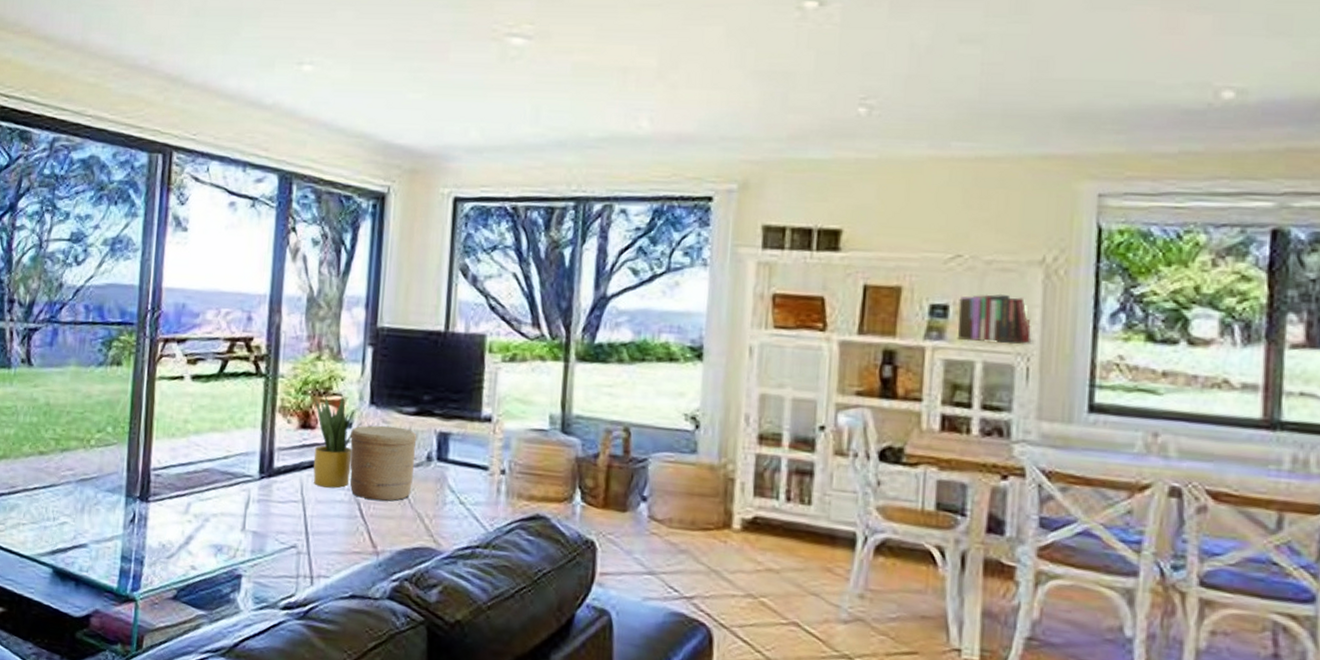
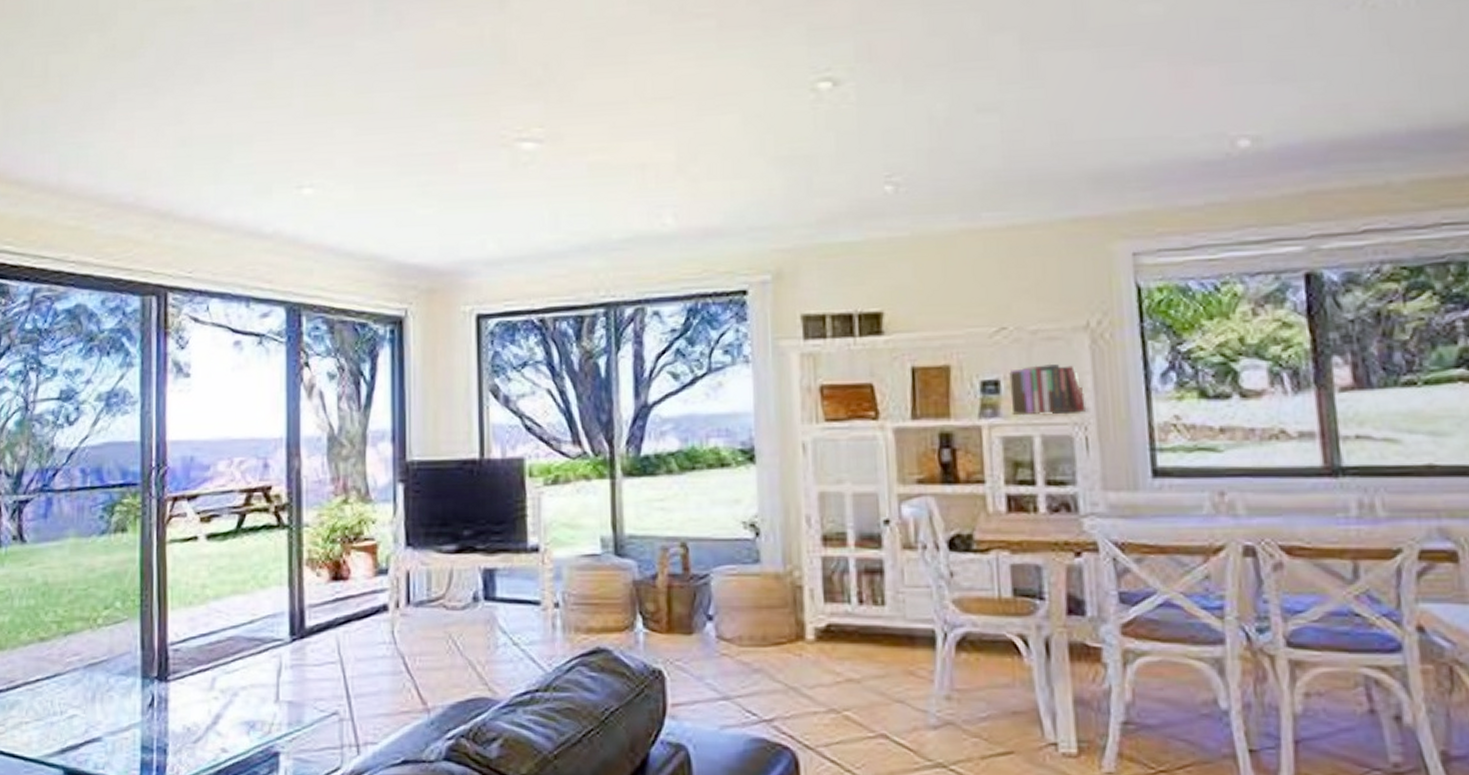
planter: present [313,394,360,488] -> none [346,538,397,643]
woven basket: present [349,425,417,502] -> none [386,568,460,652]

